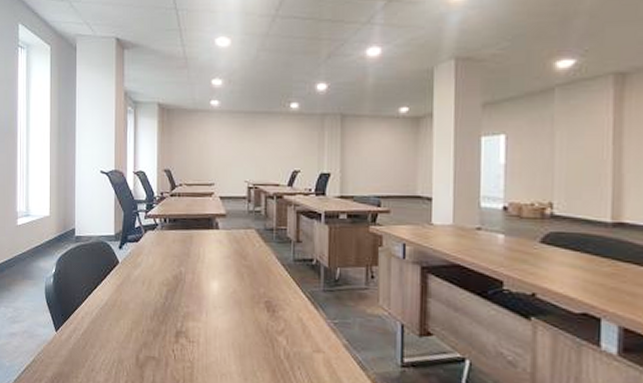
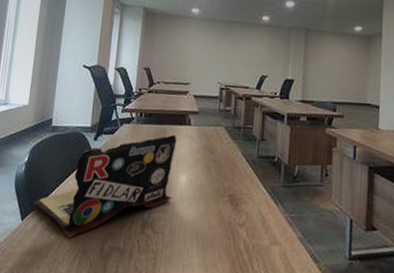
laptop: none [64,240,205,348] -> present [32,135,177,238]

